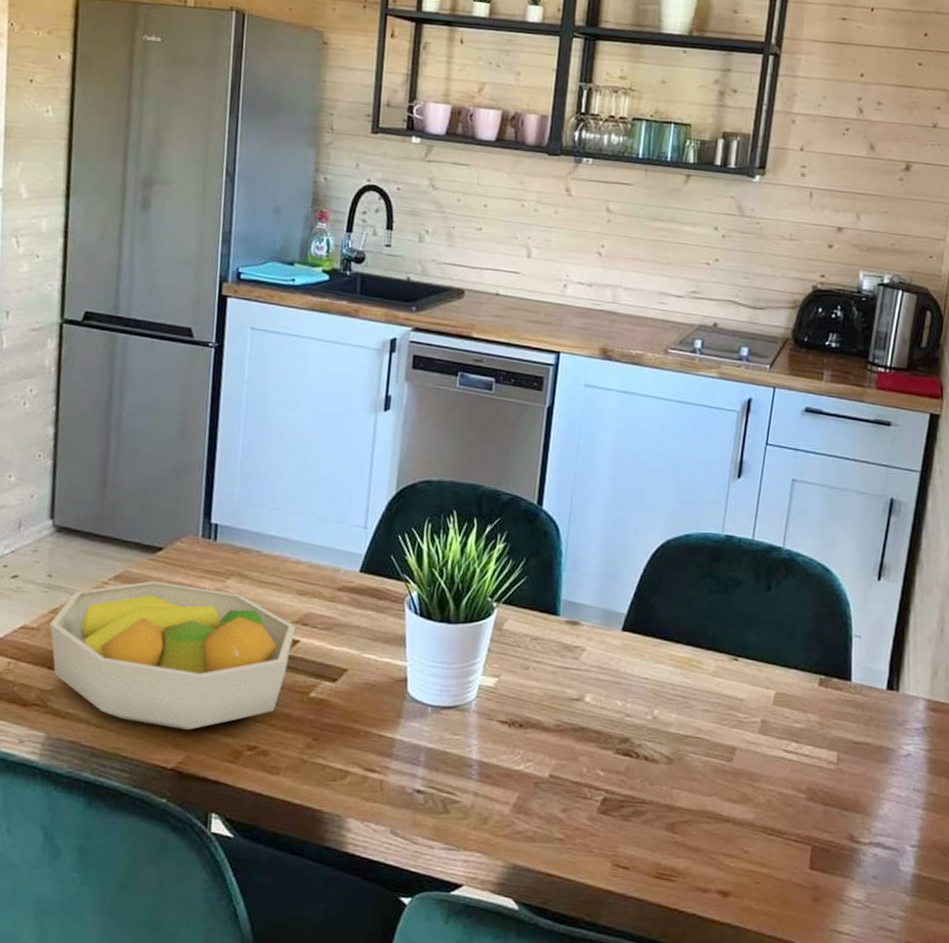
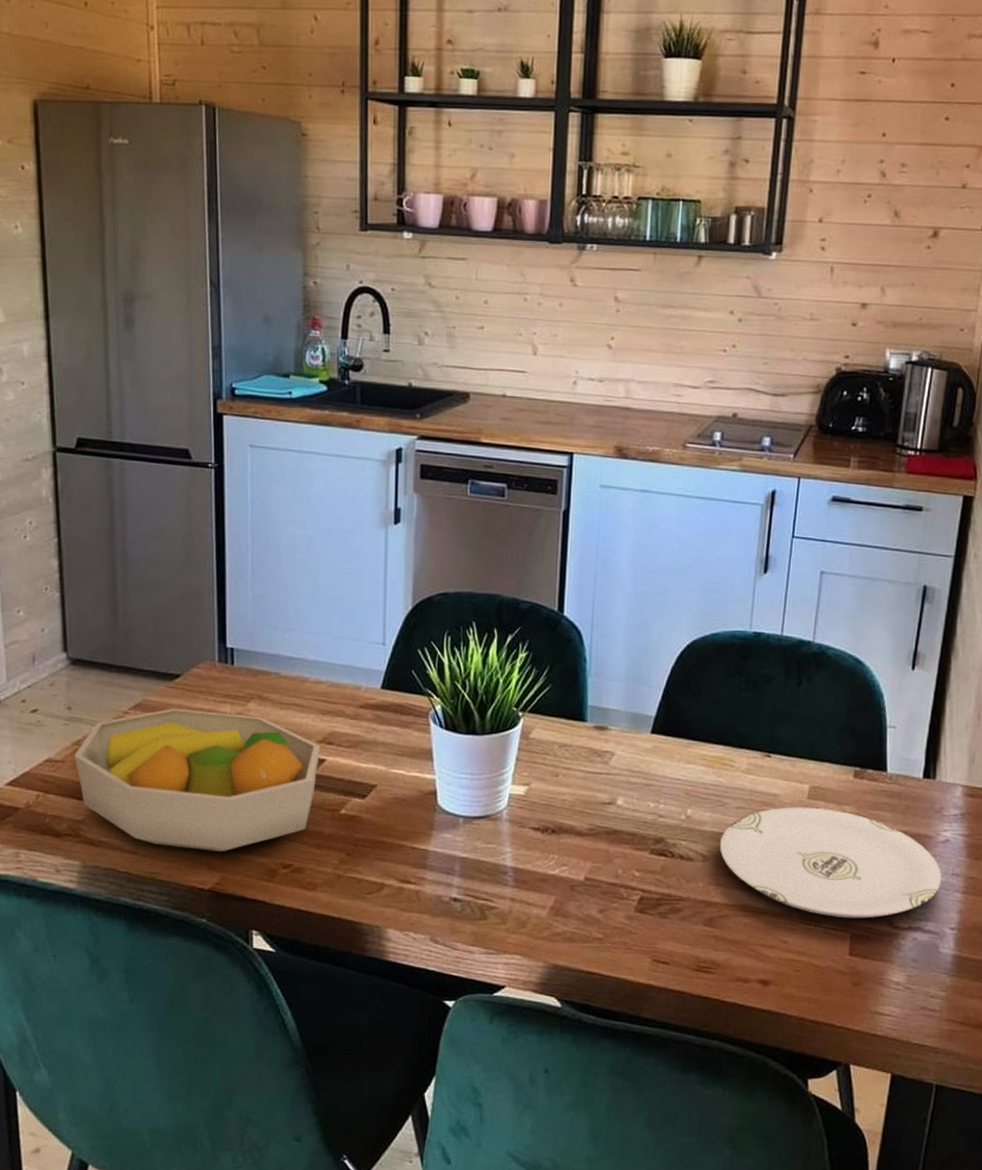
plate: none [684,712,904,831] -> present [719,807,942,919]

